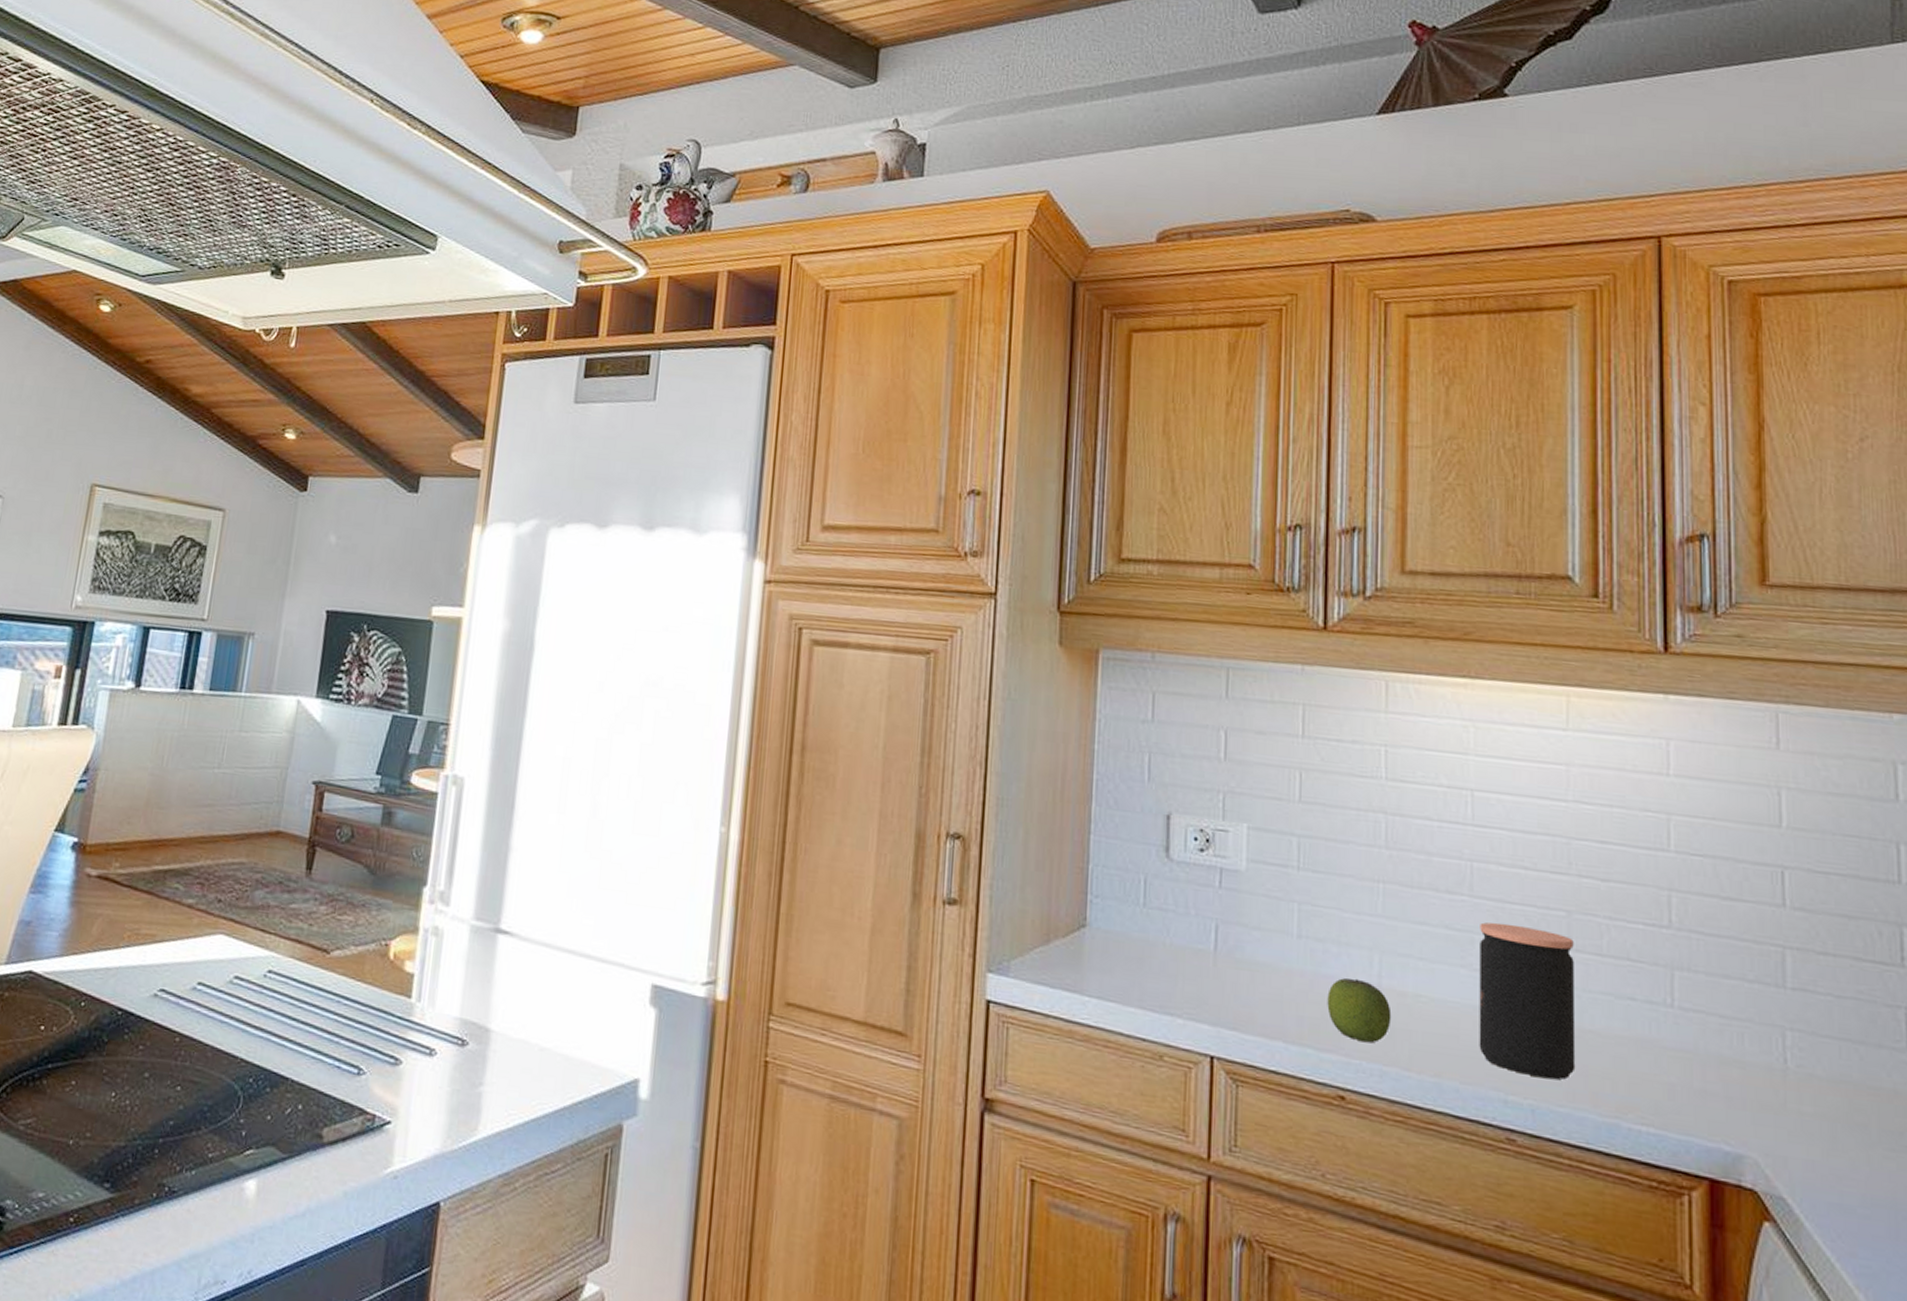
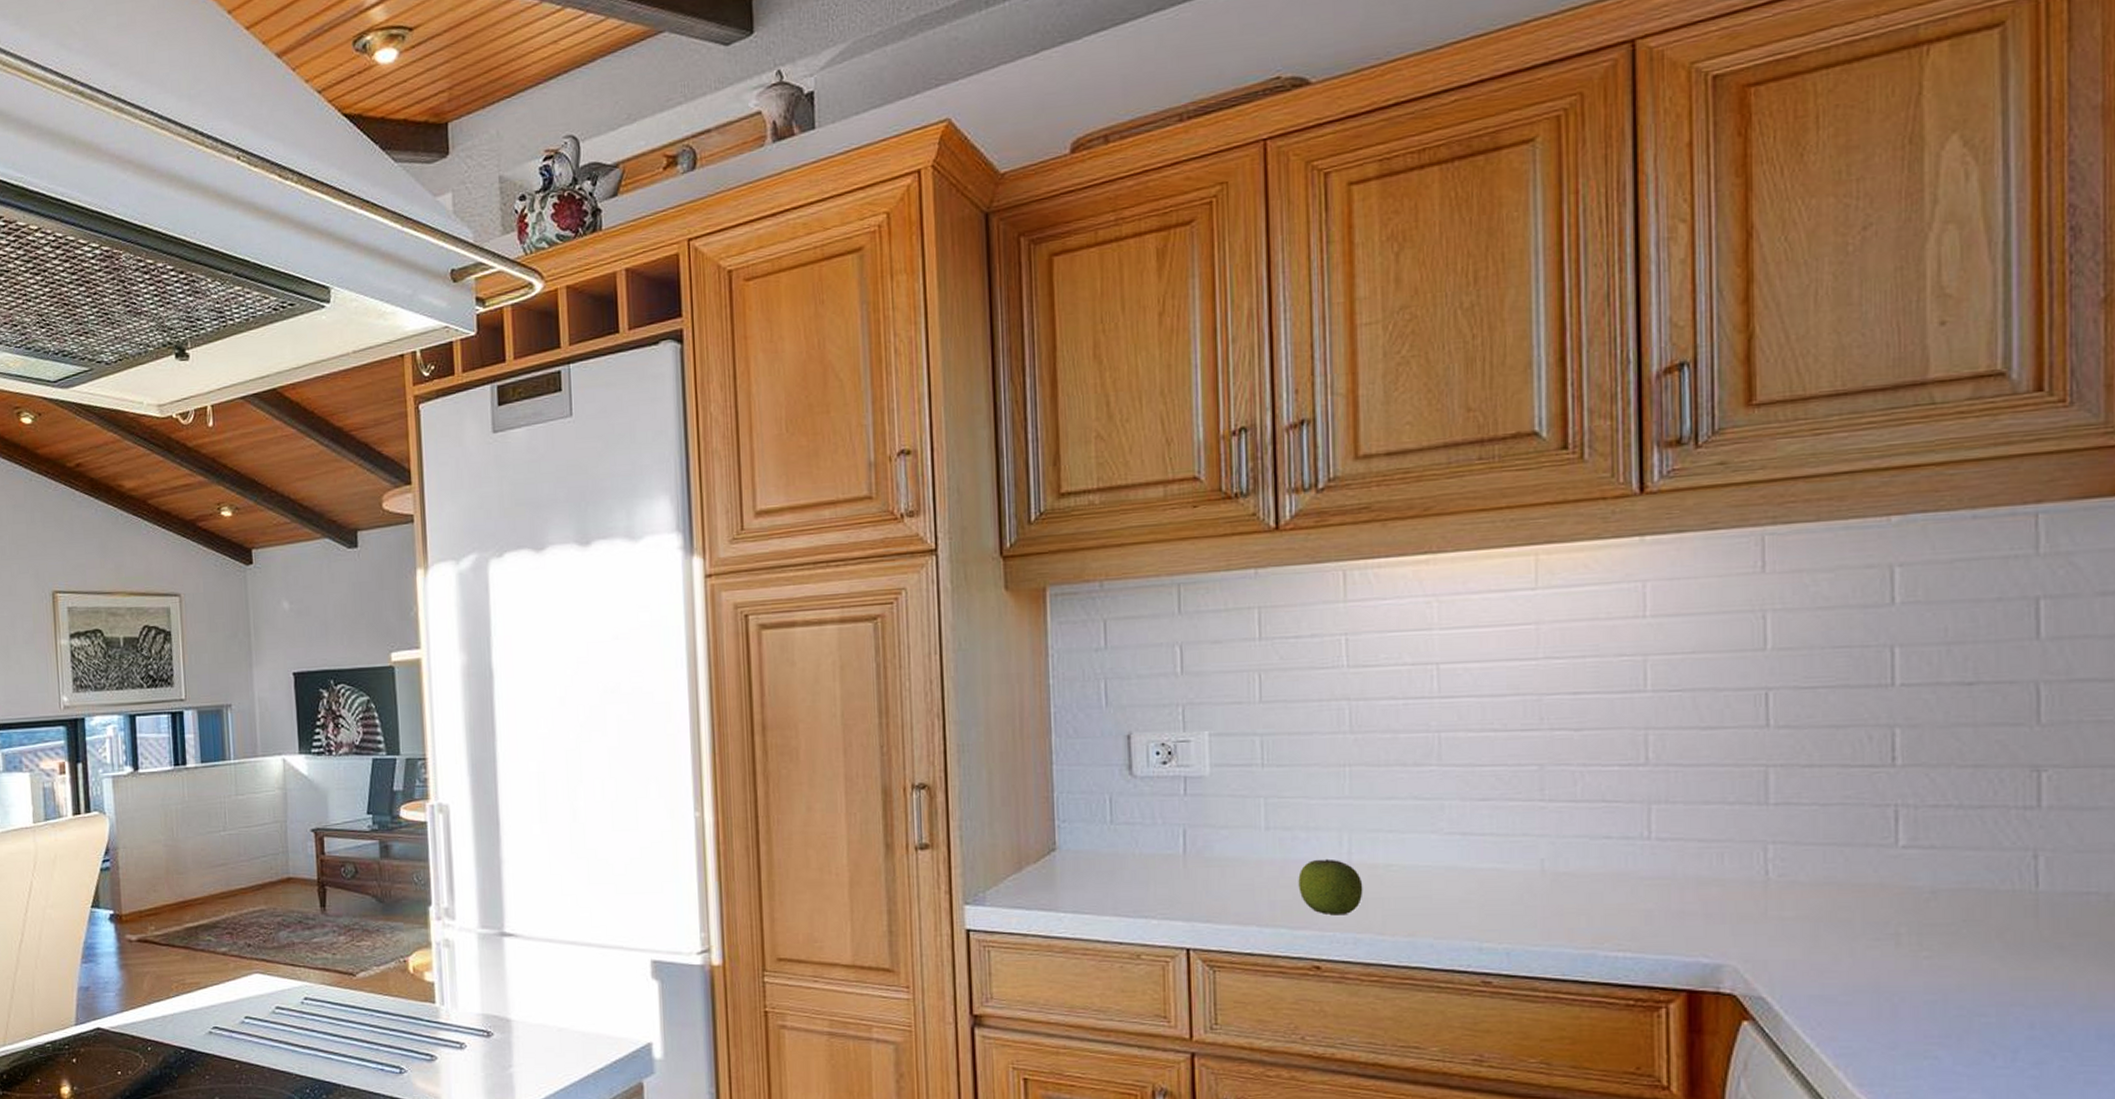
coffee jar: present [1479,922,1576,1080] -> none [1449,785,1550,923]

